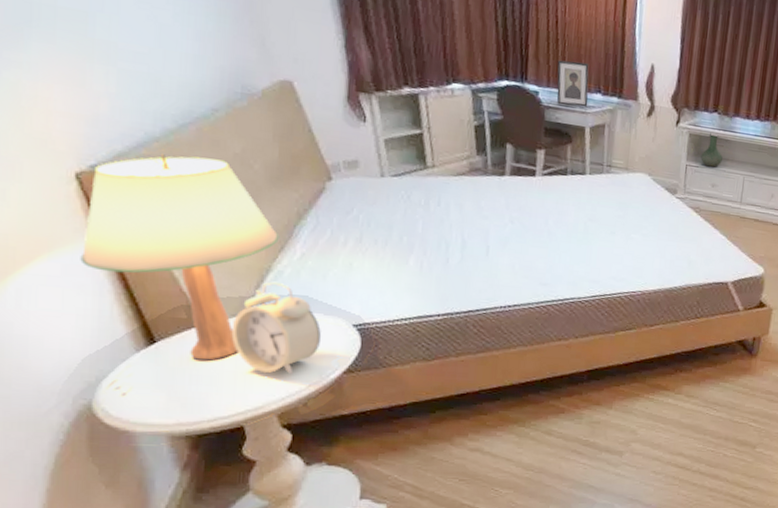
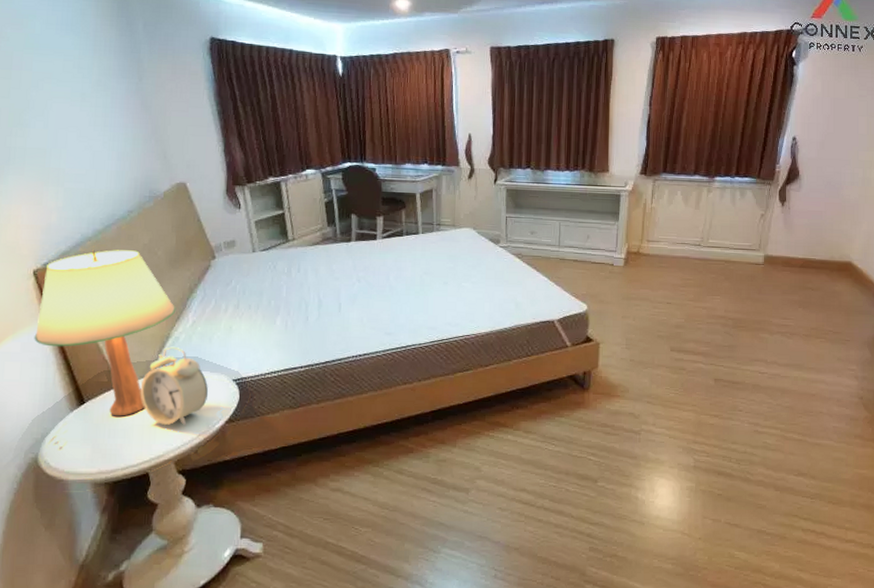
picture frame: present [556,60,589,108] -> none [389,139,417,177]
vase: present [701,133,723,168] -> none [519,186,538,216]

